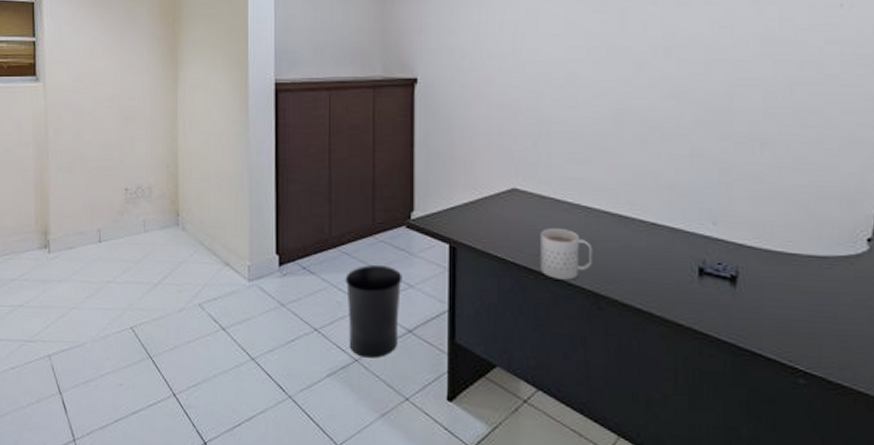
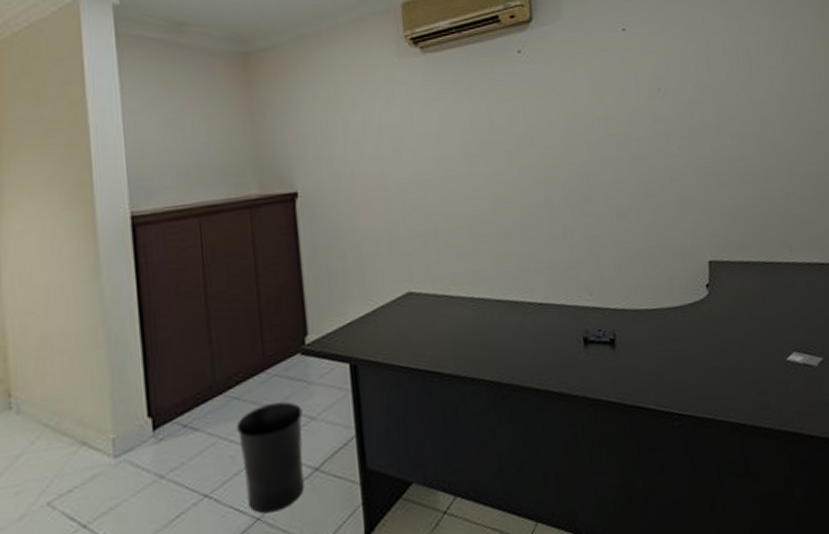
mug: present [540,228,593,280] -> none [440,324,492,378]

